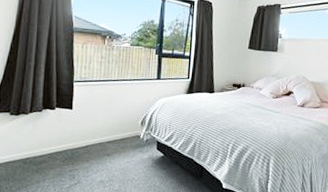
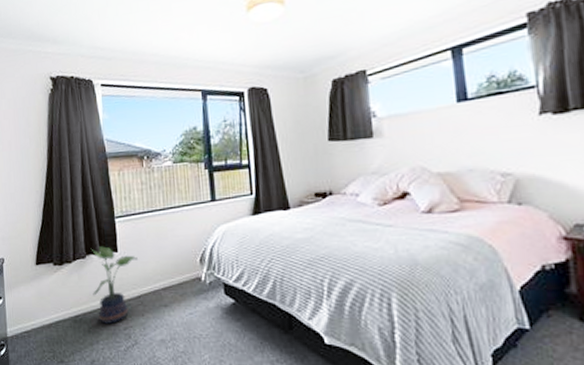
potted plant: none [45,103,89,166] -> present [90,246,138,324]

